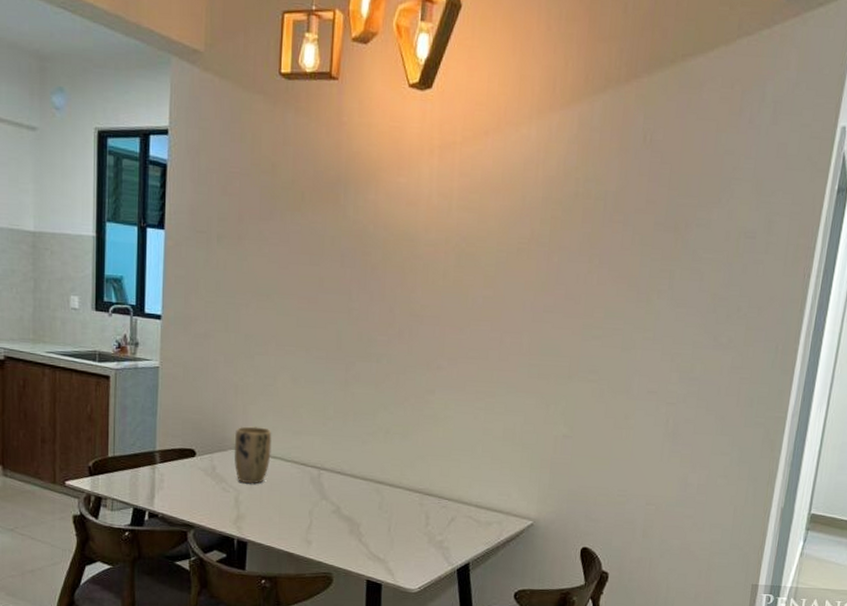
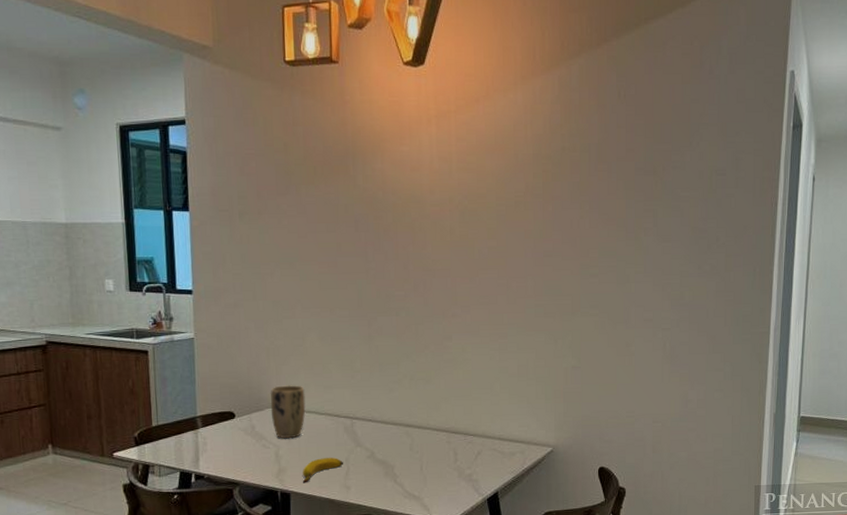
banana: none [261,508,306,533] -> present [302,458,343,483]

